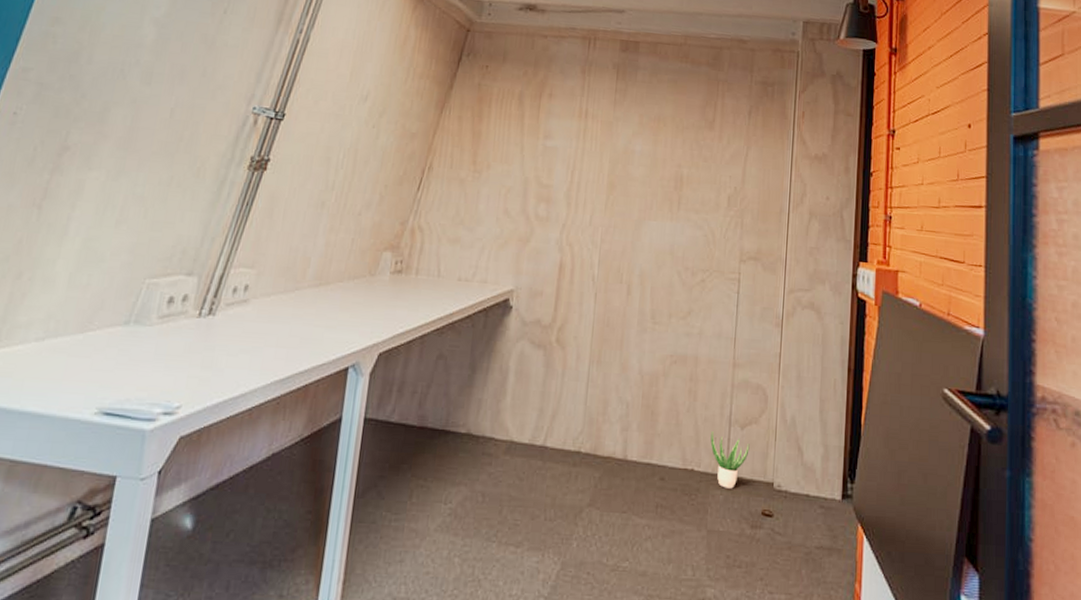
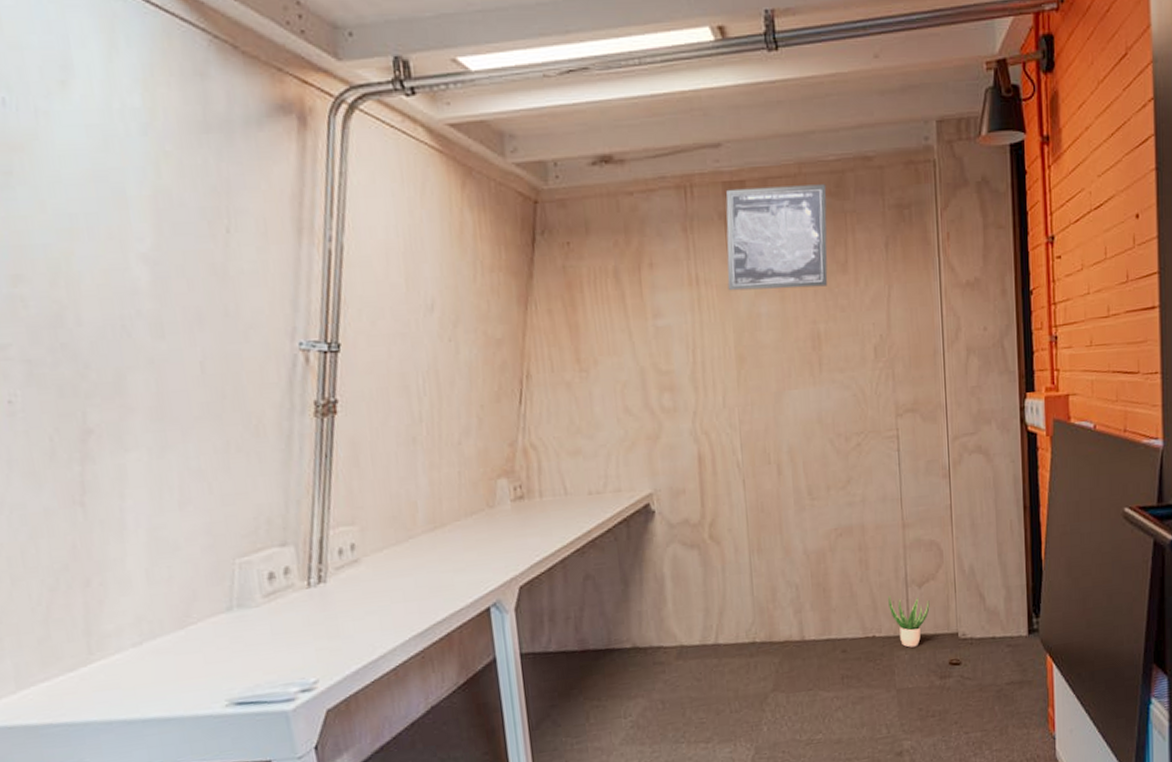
wall art: none [611,46,706,138] -> present [726,184,828,291]

